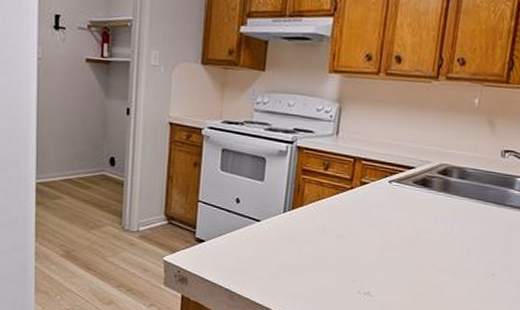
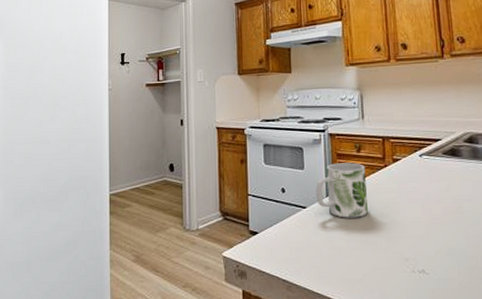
mug: none [272,178,330,237] -> present [315,162,368,218]

